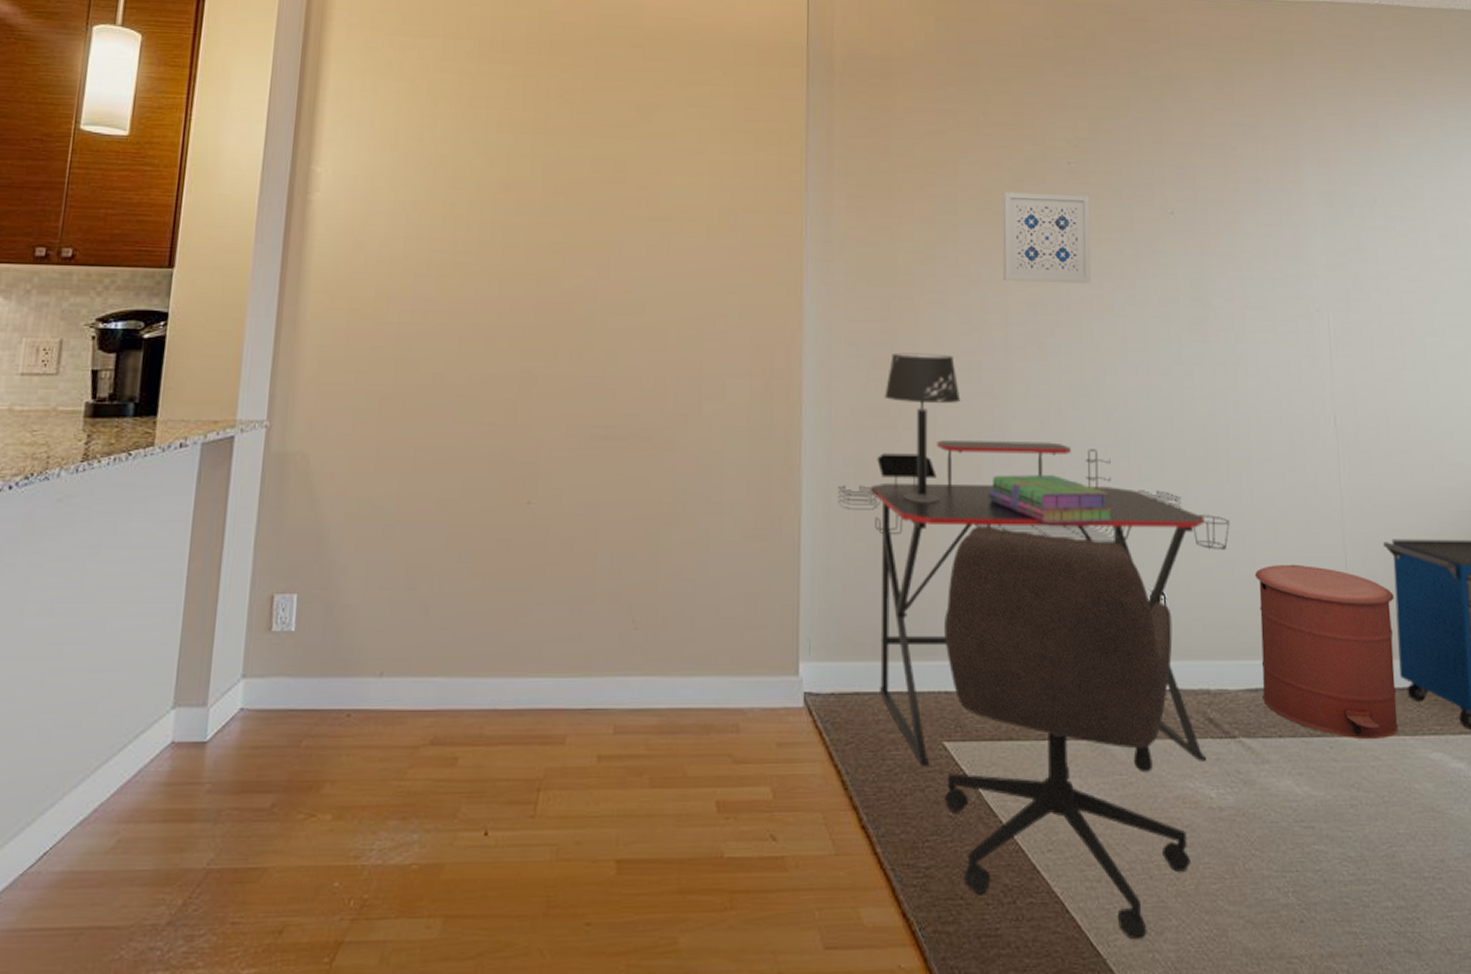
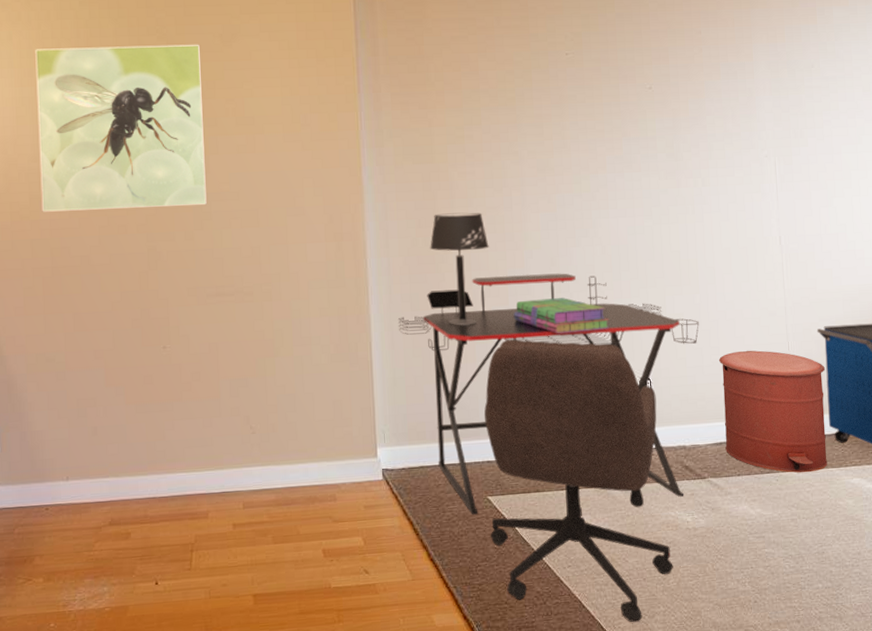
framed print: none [389,106,612,318] -> present [35,44,207,212]
wall art: present [1002,191,1092,284] -> none [515,79,588,152]

